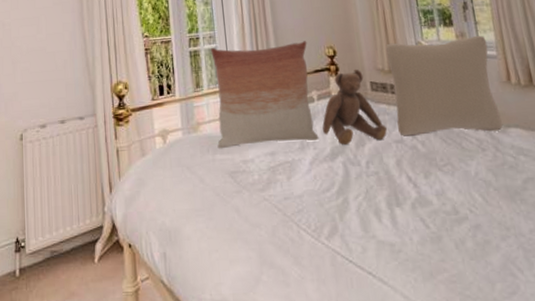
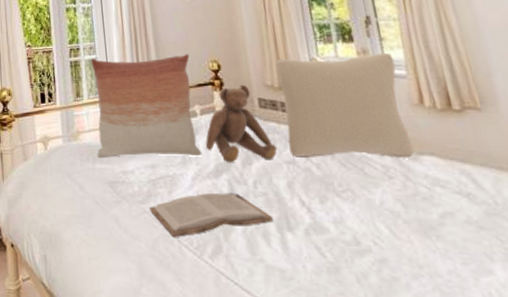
book: none [269,174,385,222] -> present [150,192,274,237]

